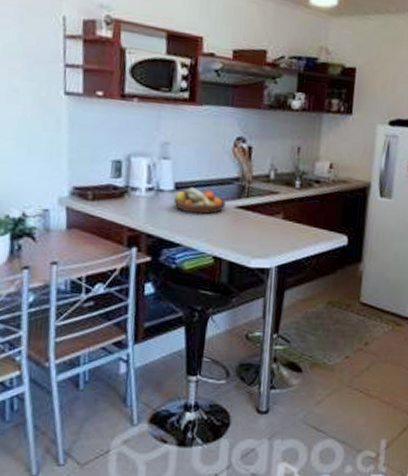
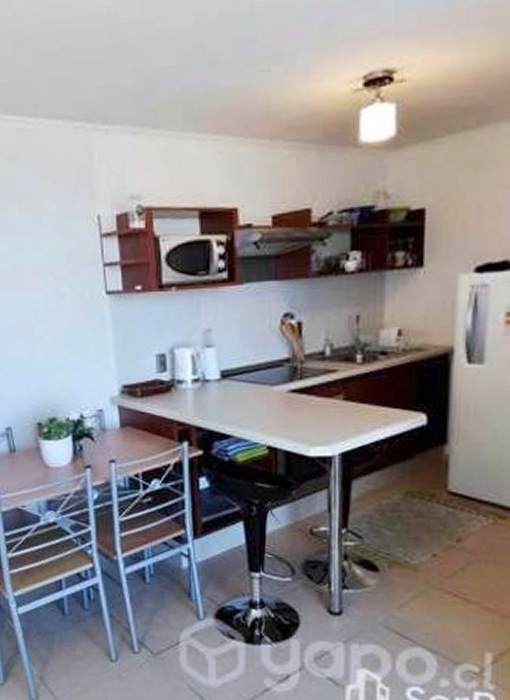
fruit bowl: present [174,187,226,214] -> none [221,374,276,402]

